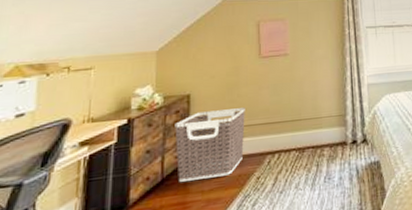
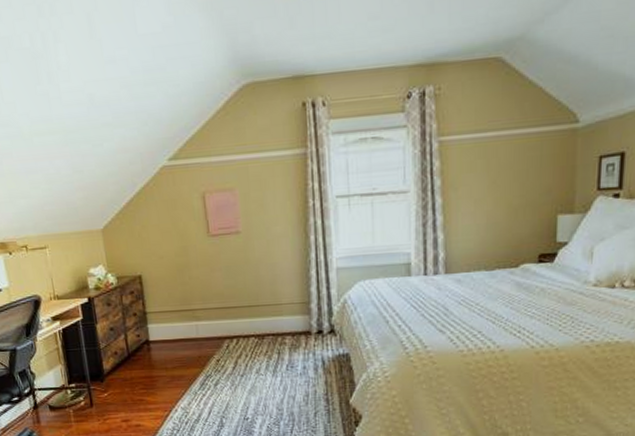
clothes hamper: present [175,108,245,182] -> none [131,291,201,358]

